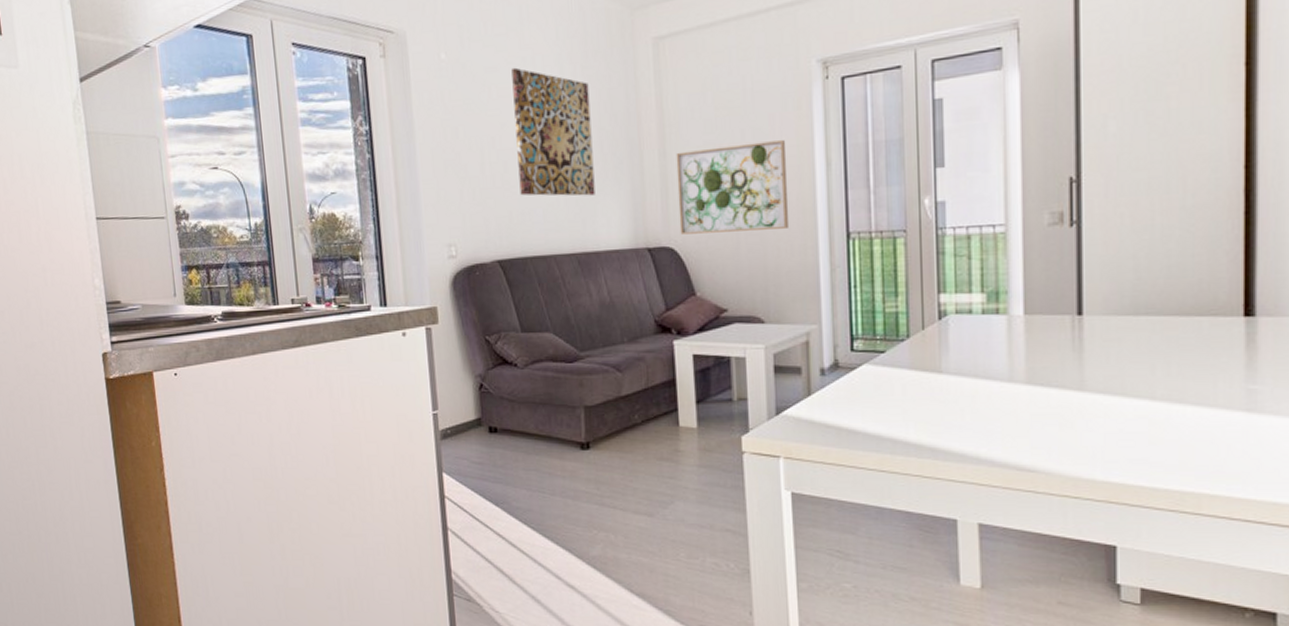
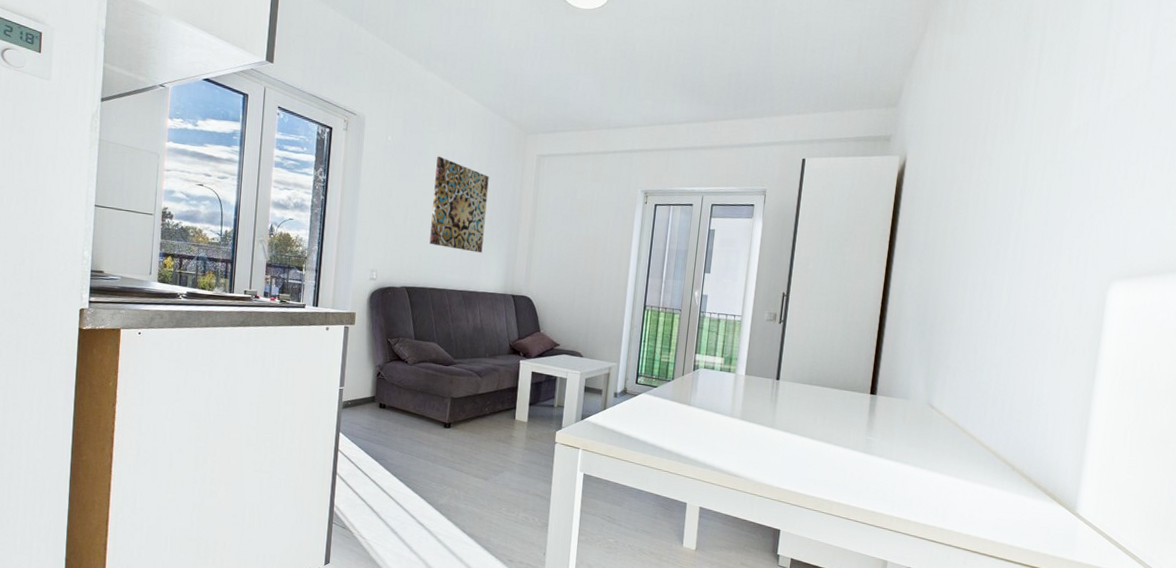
wall art: present [676,140,790,235] -> none [536,234,614,296]

